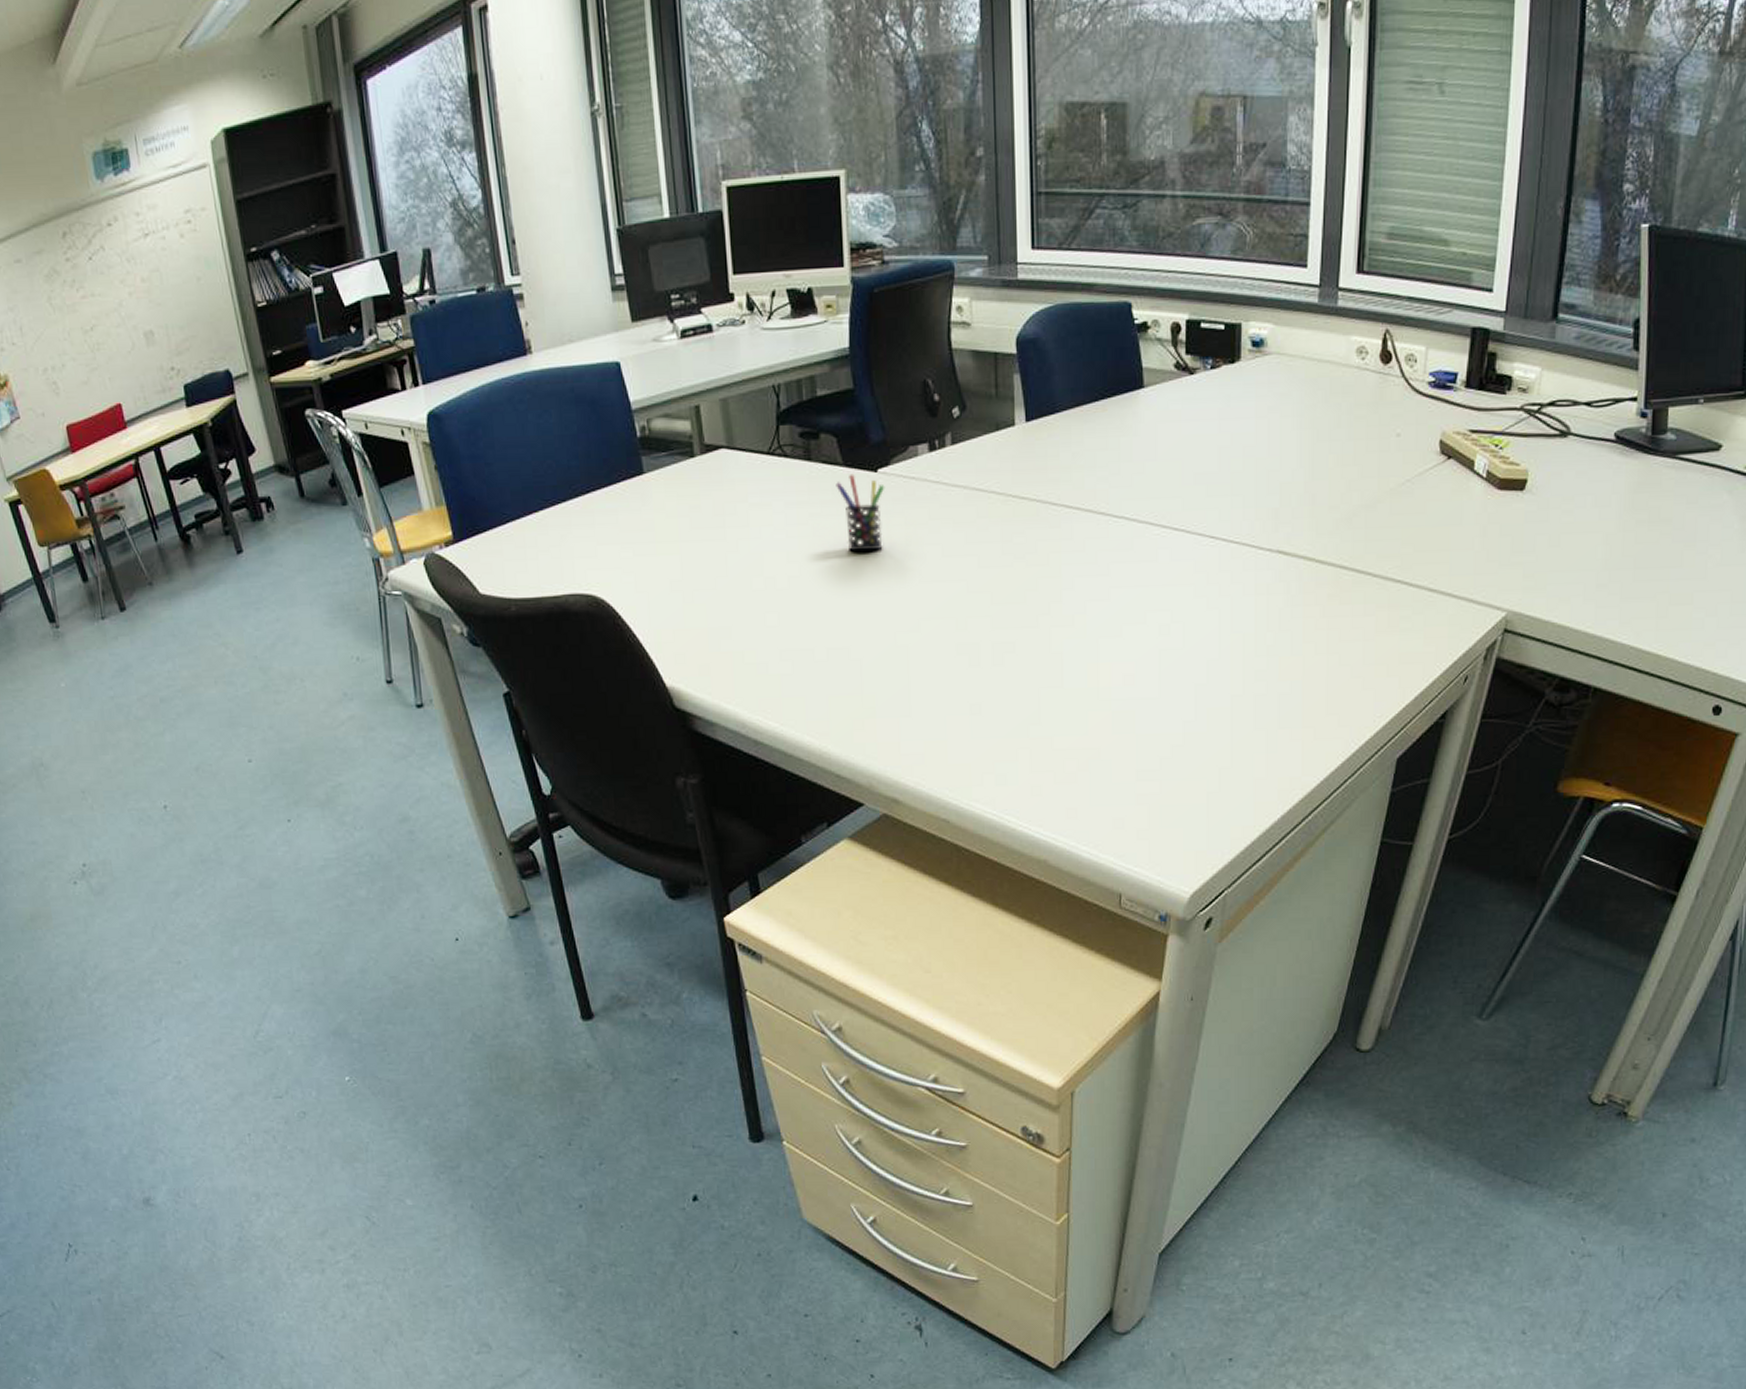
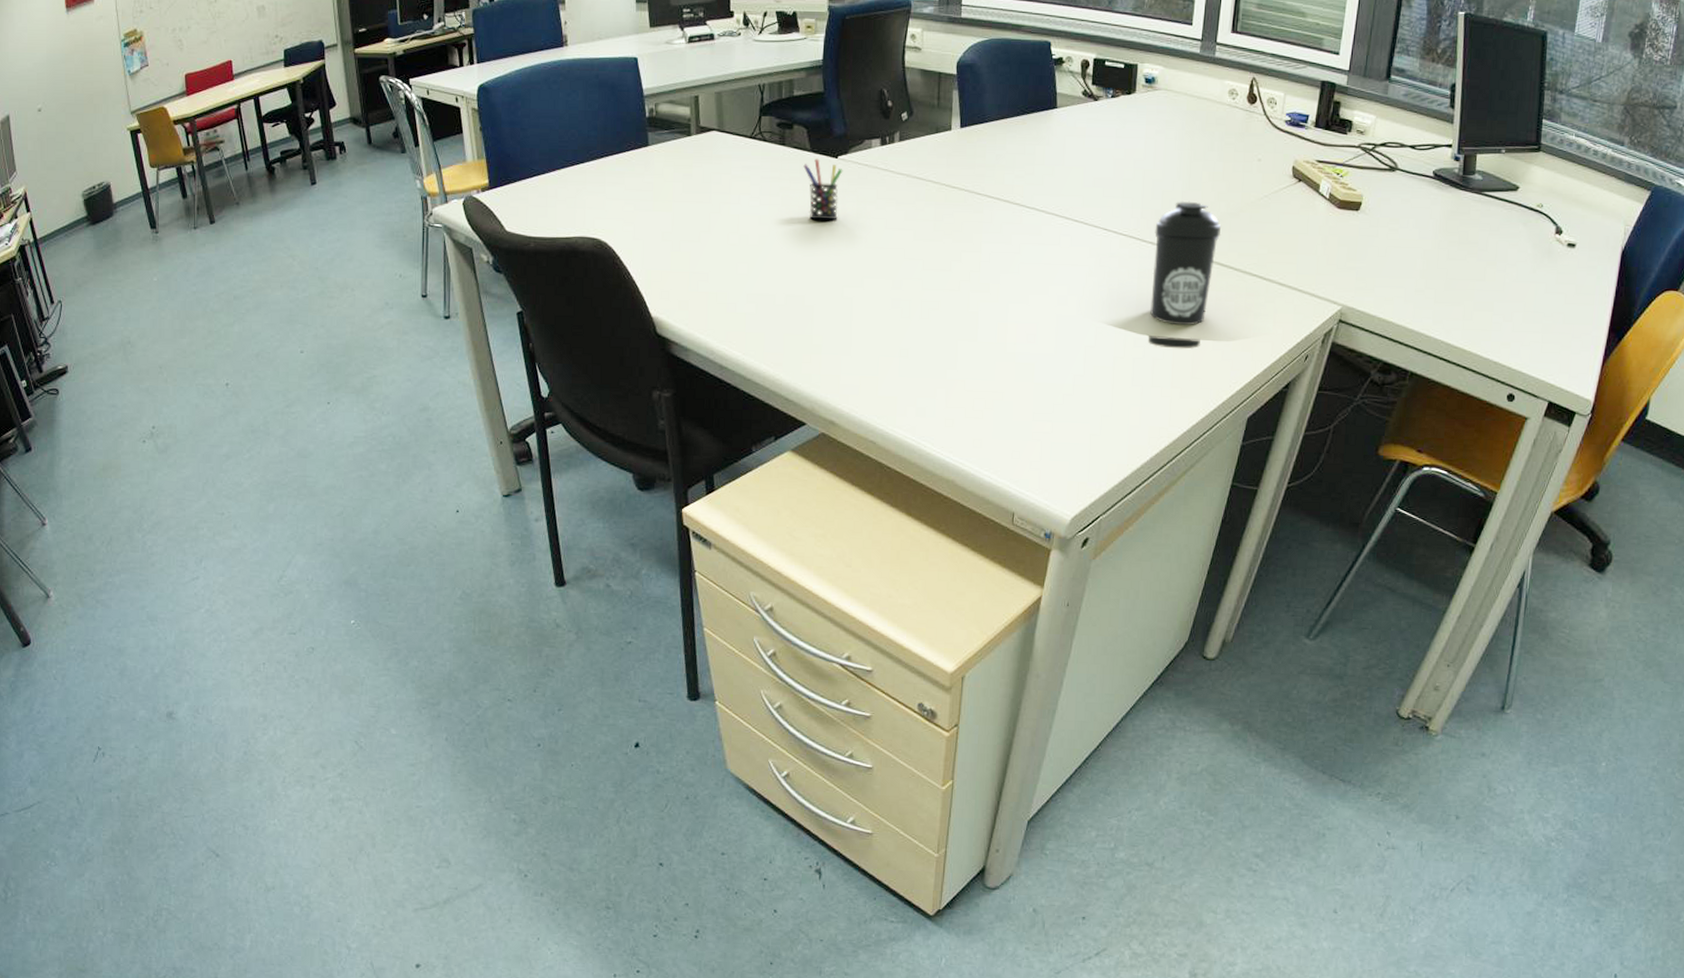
water bottle: none [1271,493,1355,680] -> present [1147,201,1221,350]

